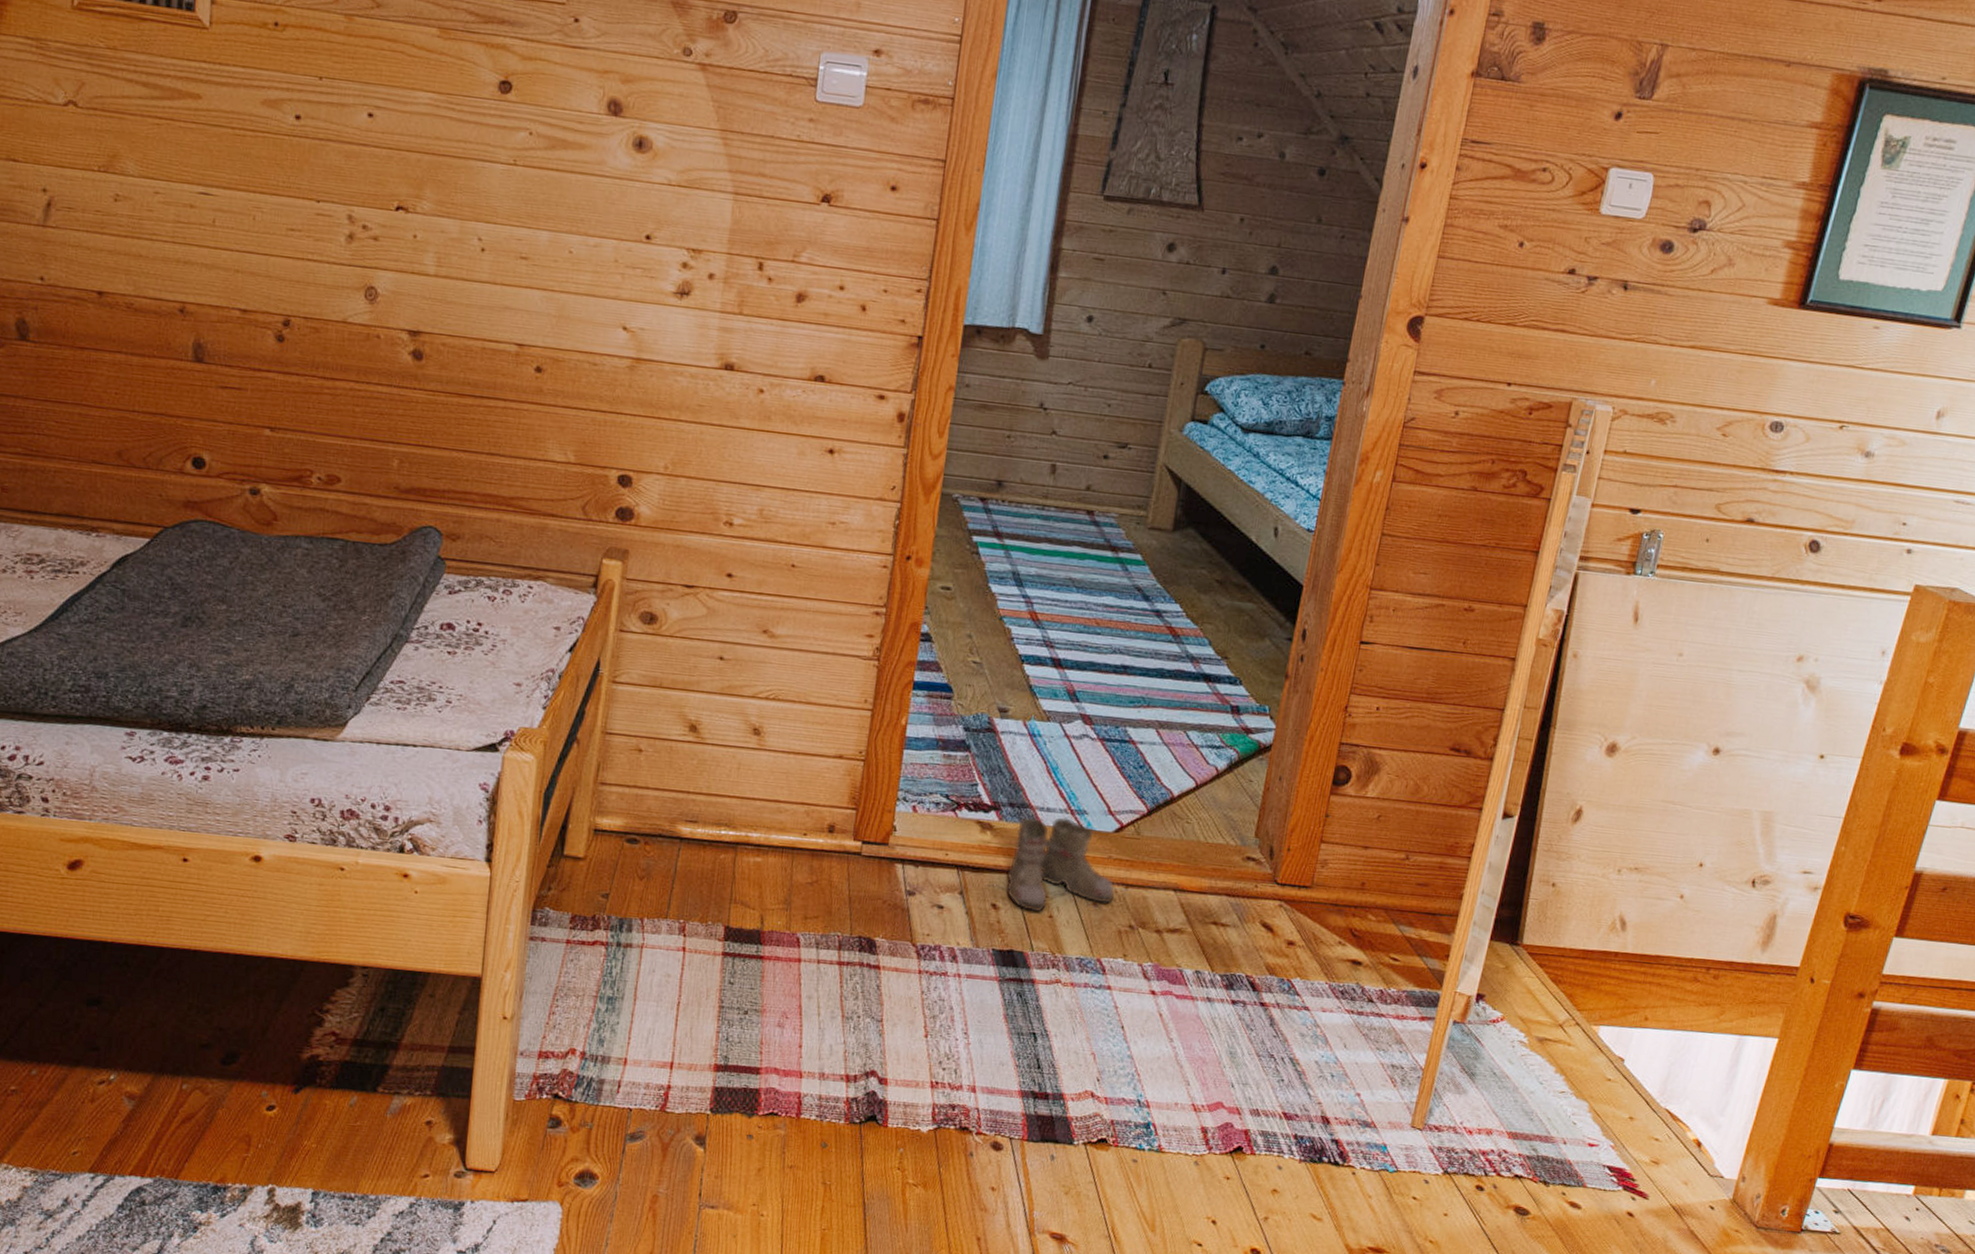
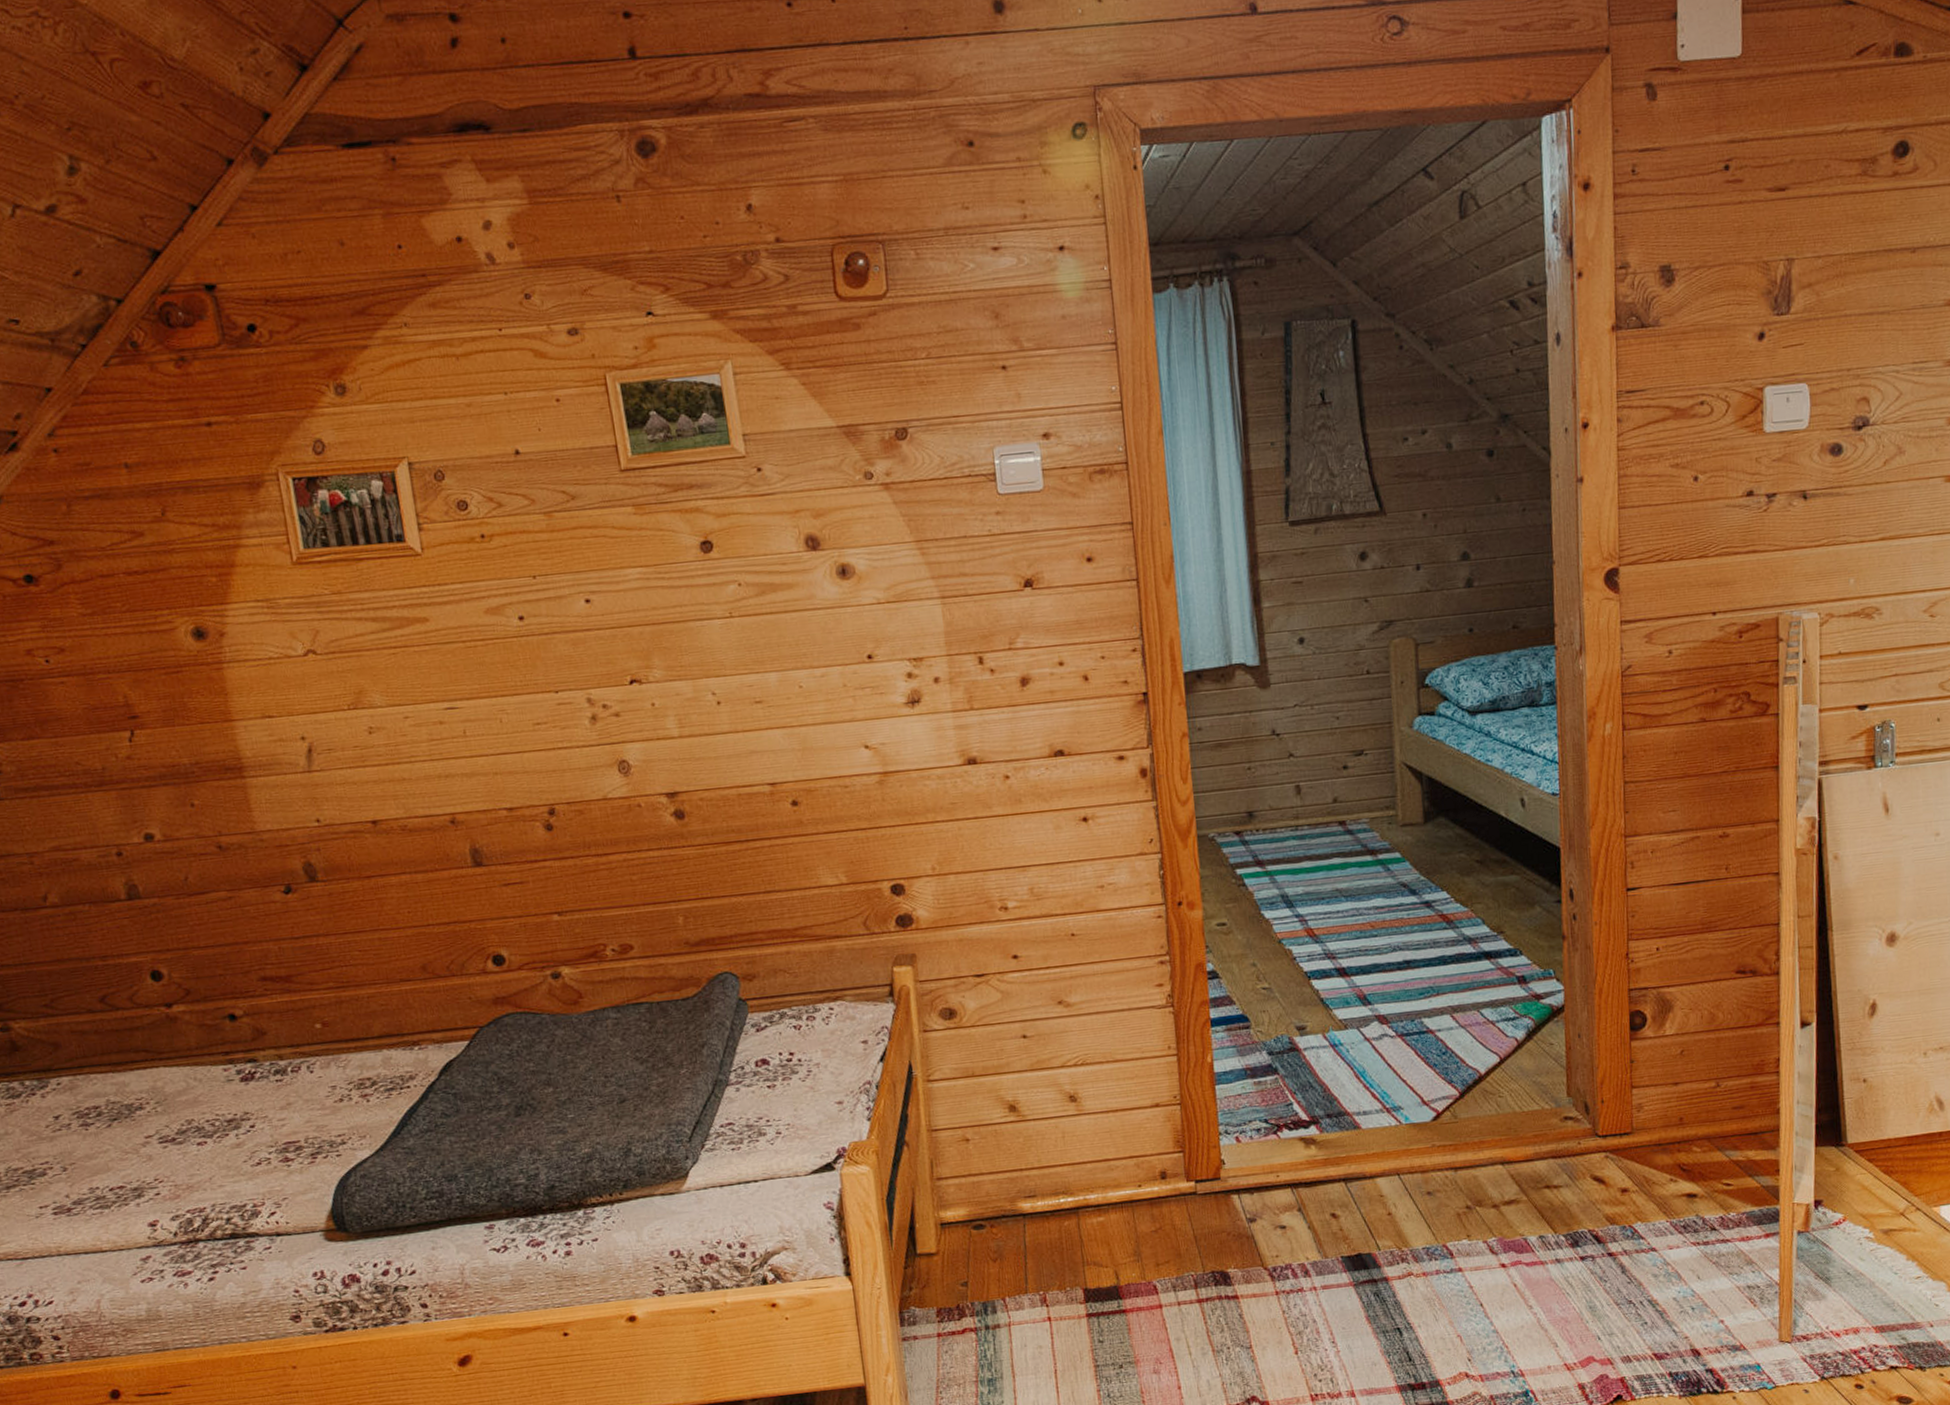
boots: present [986,816,1115,913] -> none [1321,1116,1446,1214]

